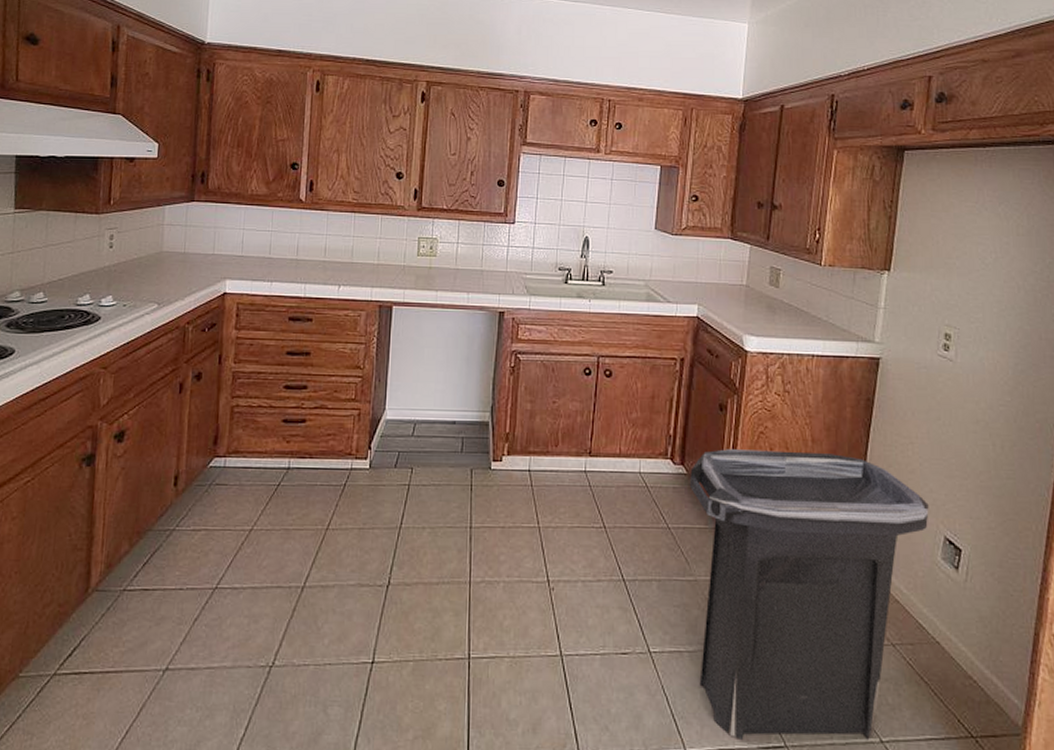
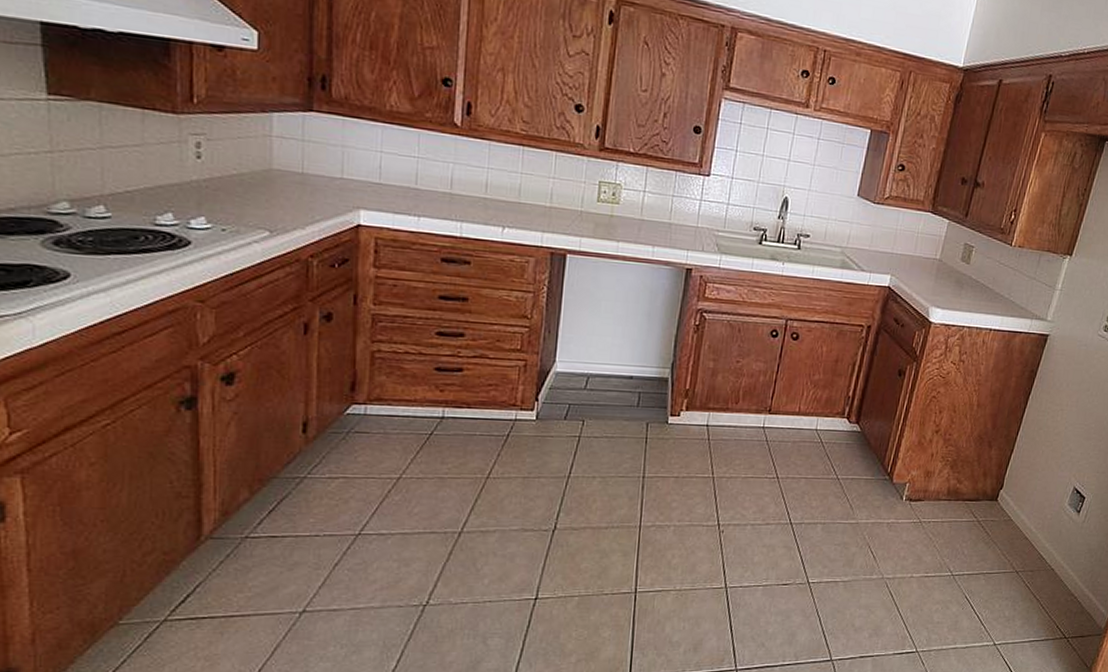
trash can: present [689,449,929,741] -> none [850,410,1066,649]

